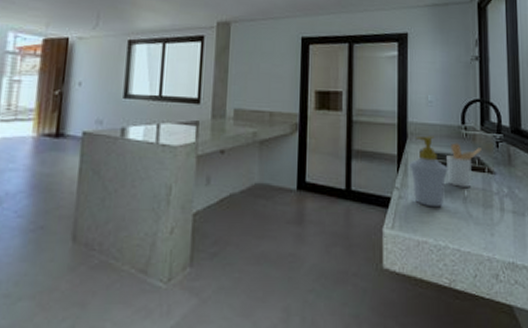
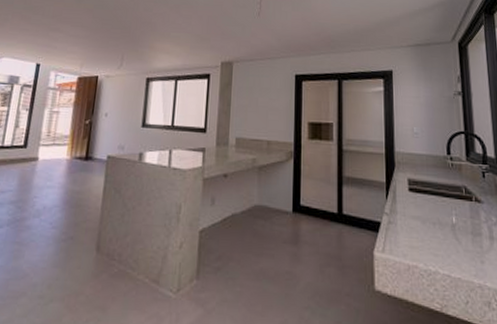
soap bottle: present [410,135,448,208] -> none [398,165,436,234]
utensil holder: present [445,142,483,187] -> none [432,172,469,215]

